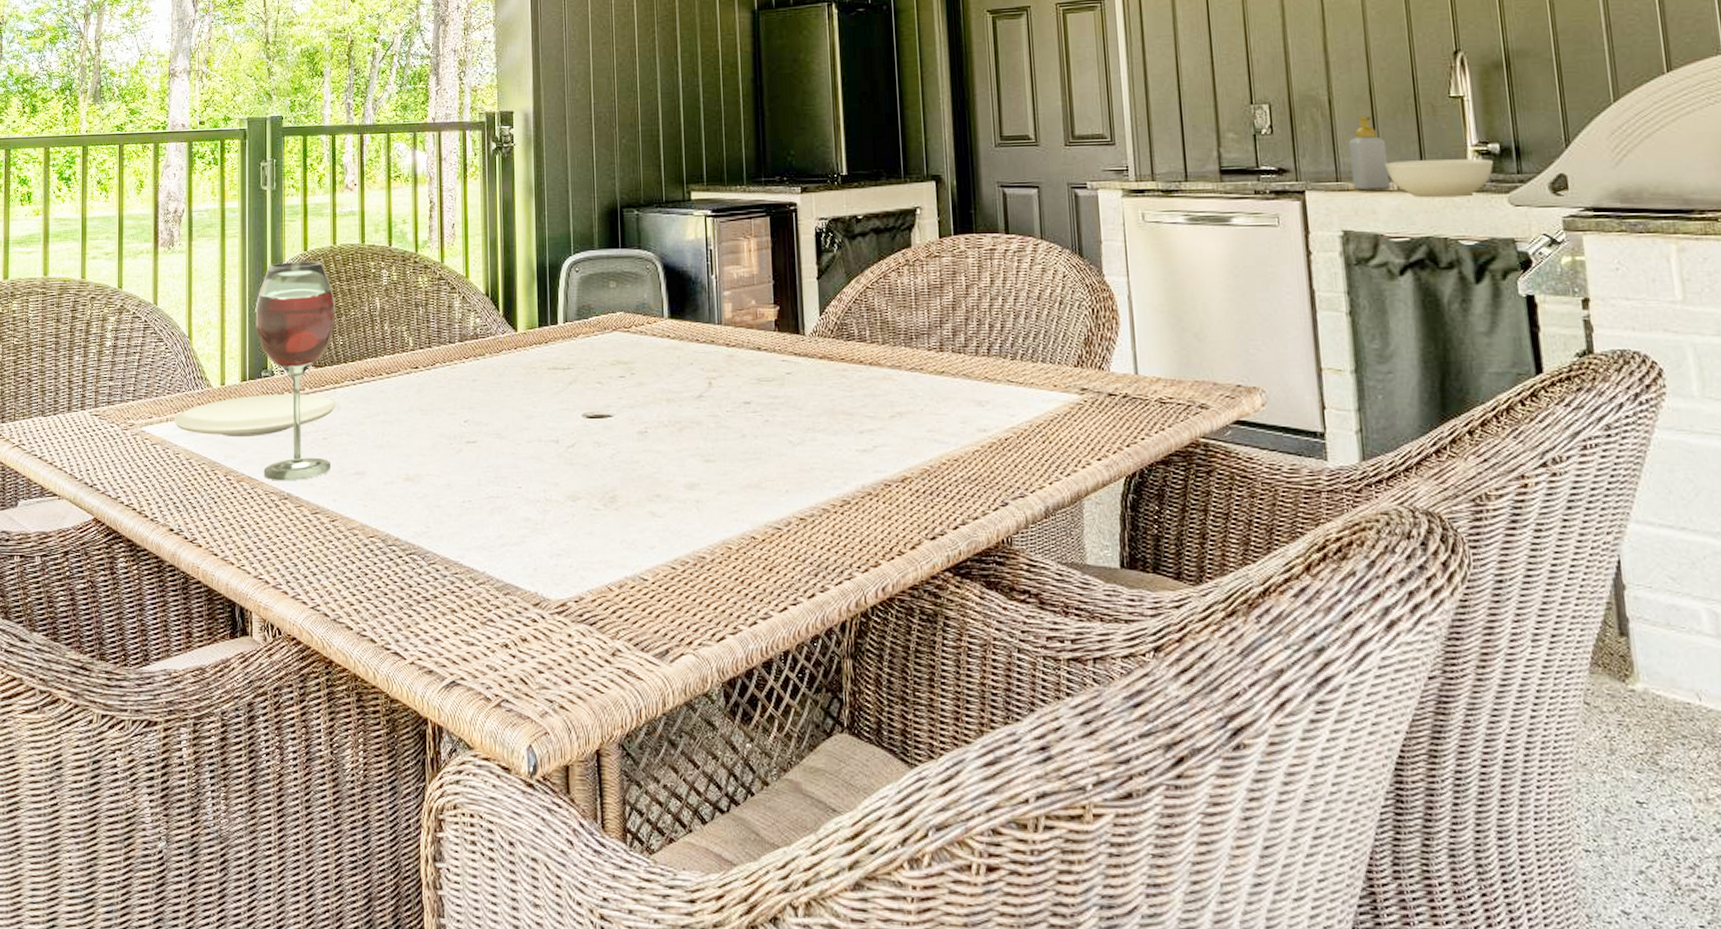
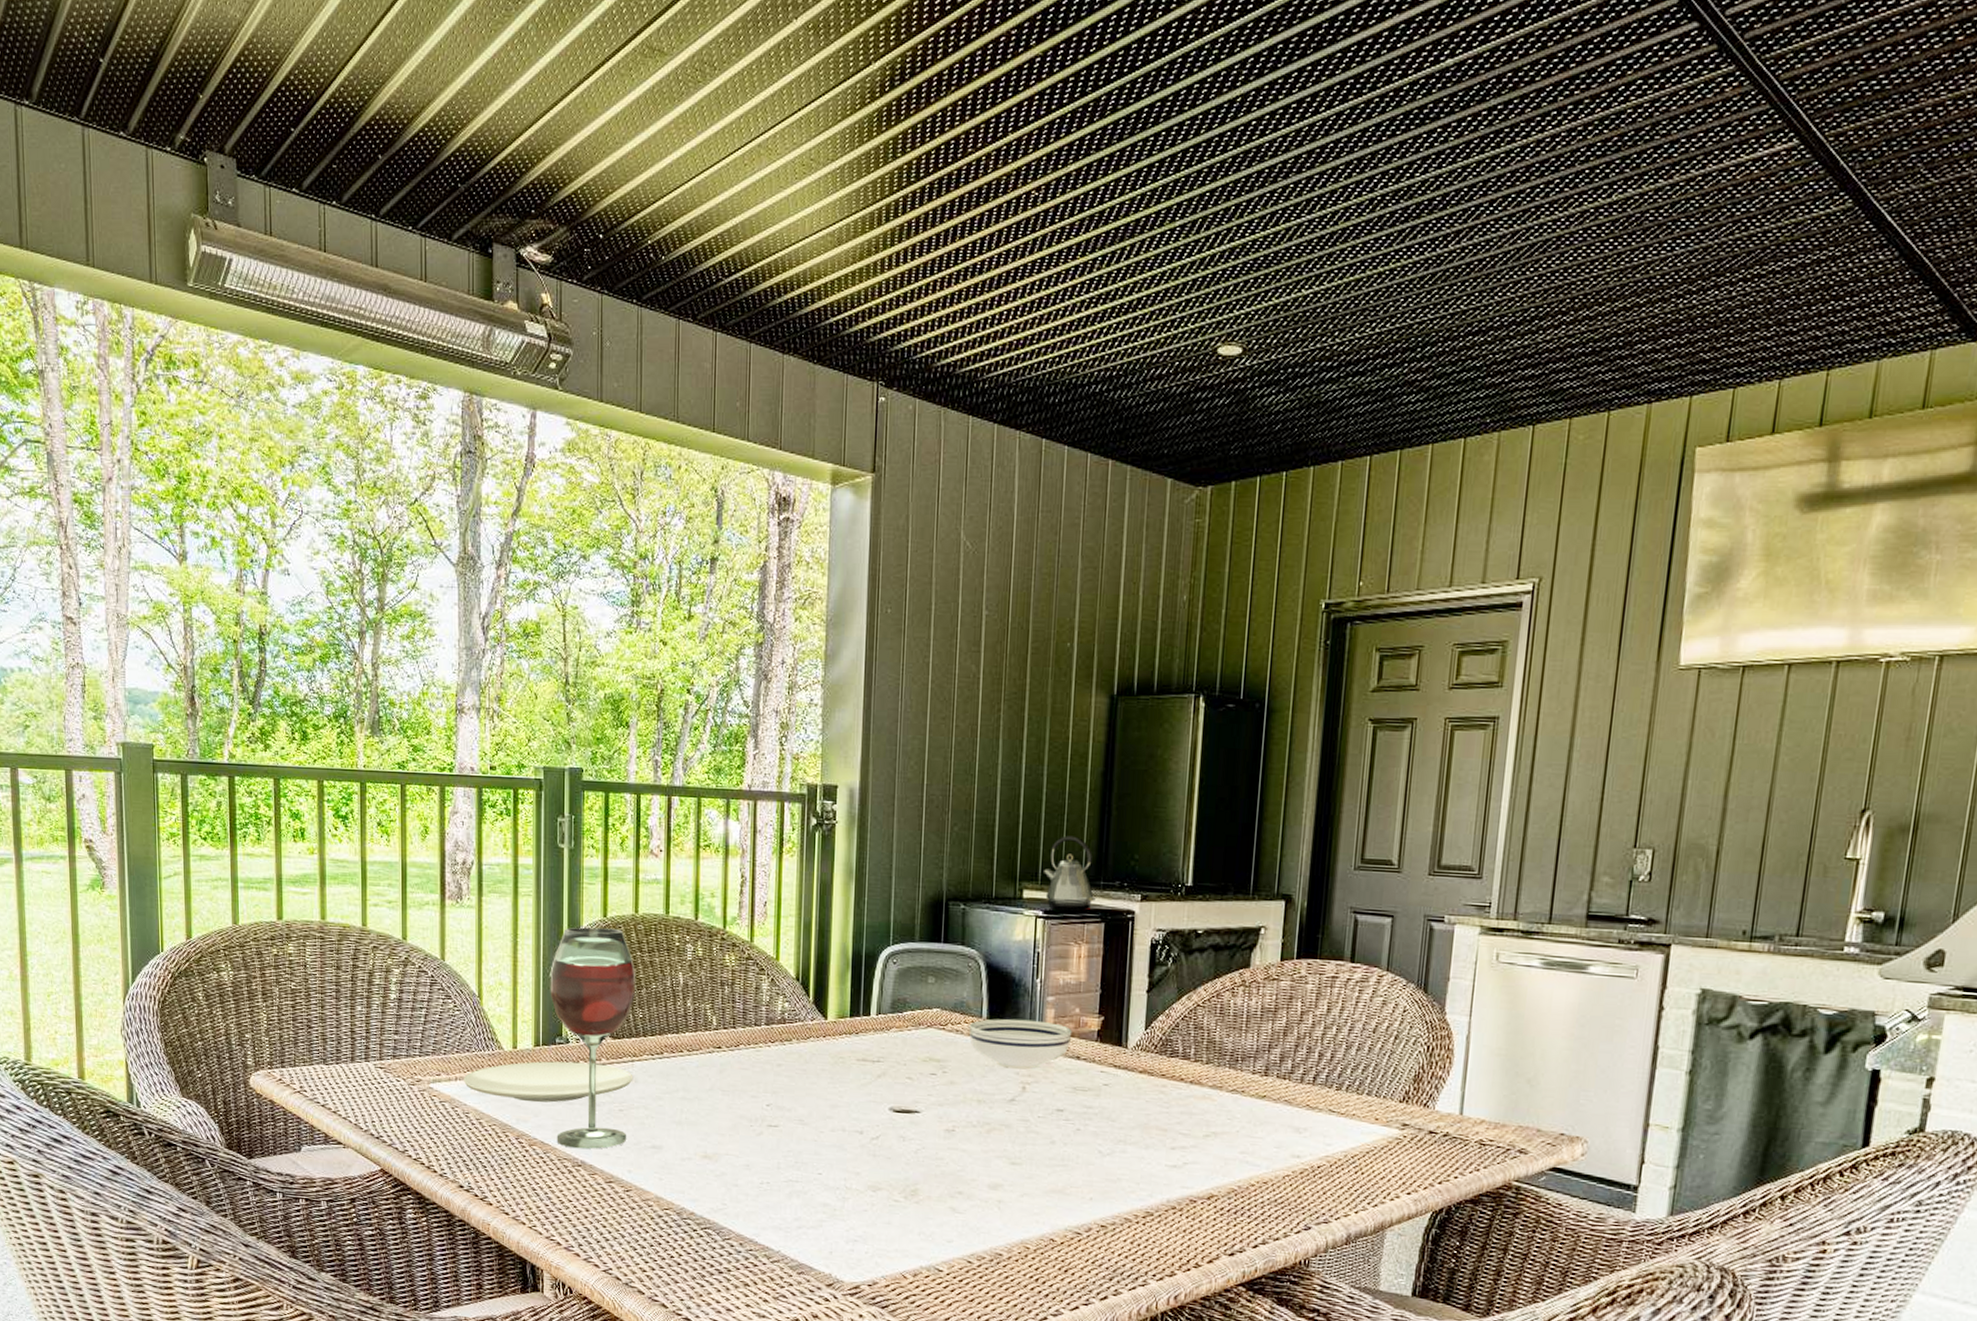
bowl: none [652,315,751,365] -> present [969,1018,1073,1070]
kettle: none [707,138,759,209] -> present [1042,835,1096,912]
soap bottle: present [1349,117,1391,191] -> none [1722,872,1767,951]
bowl: present [1383,158,1494,198] -> none [1759,921,1875,965]

